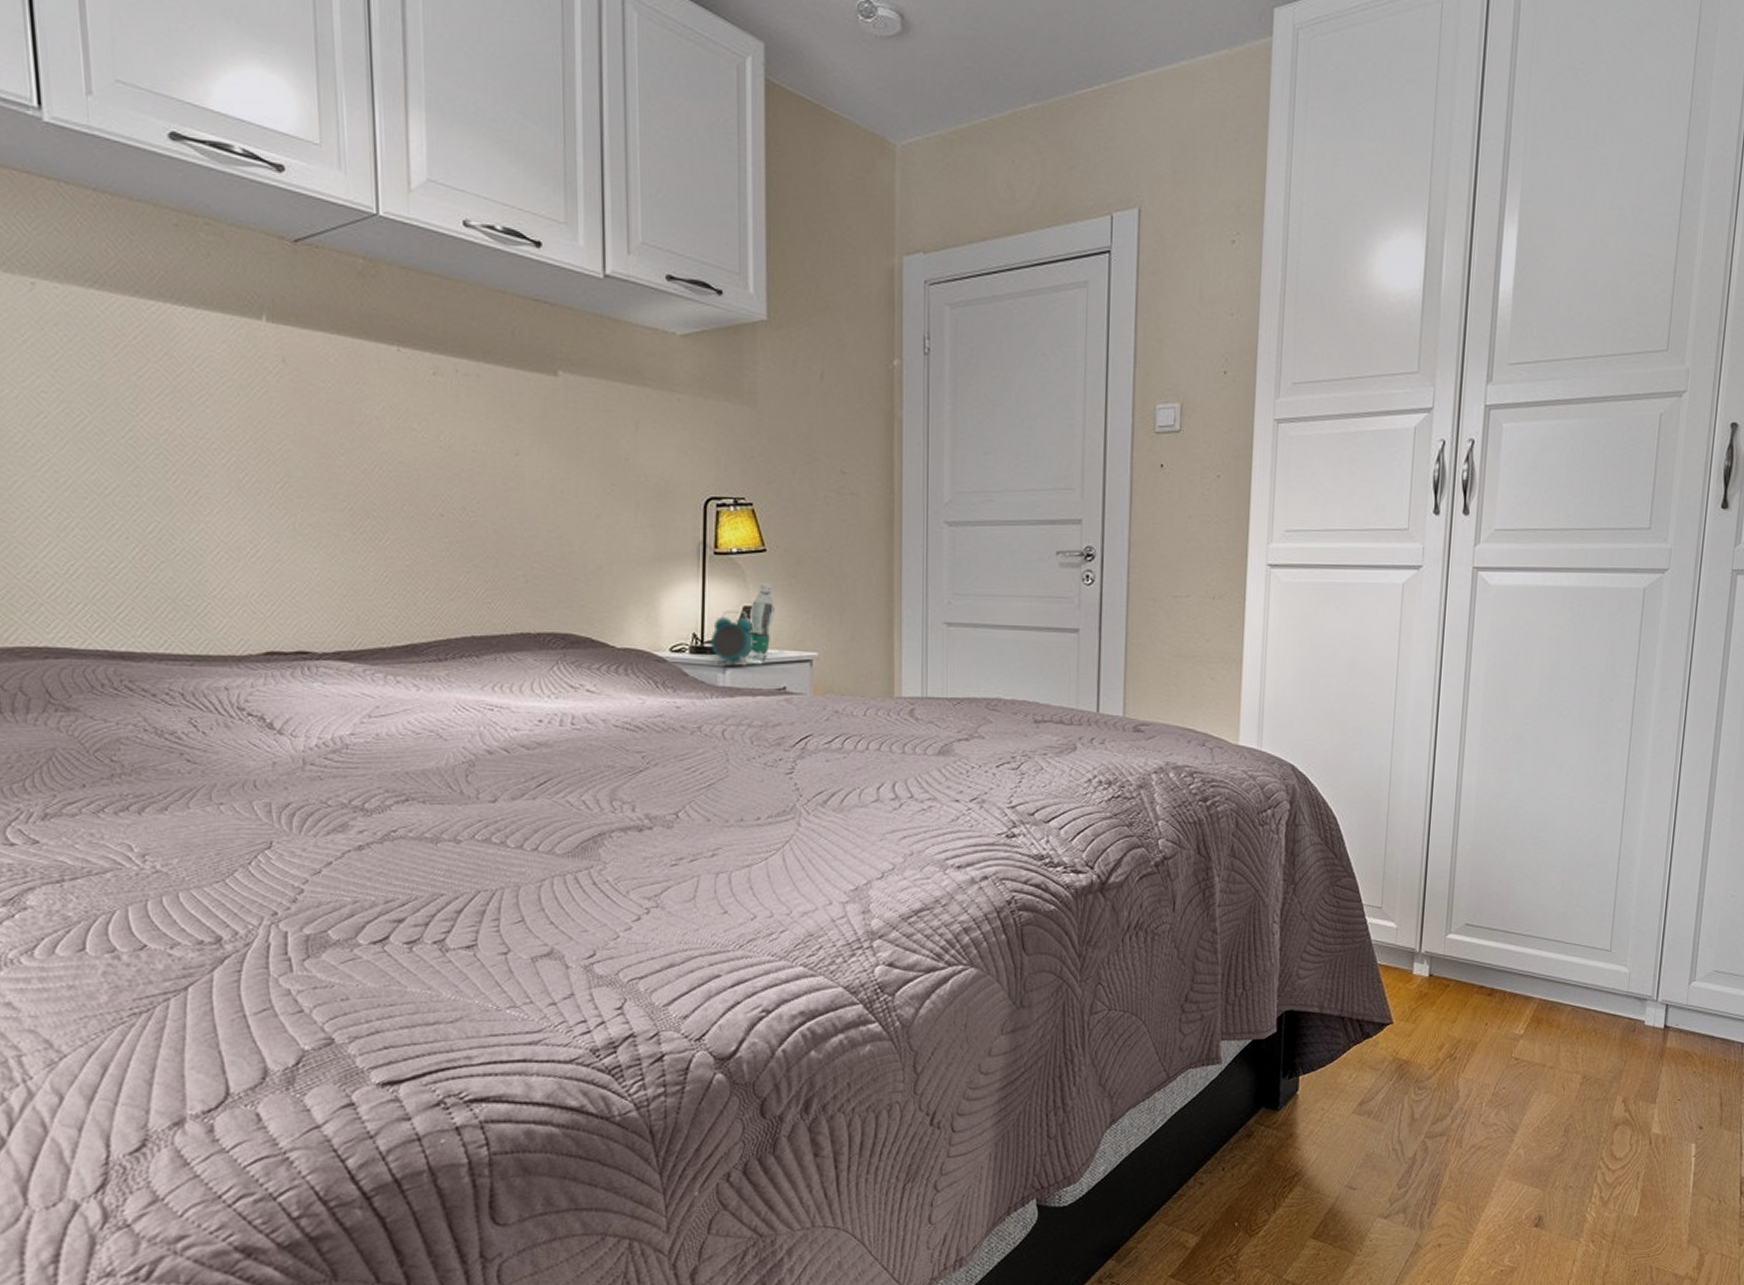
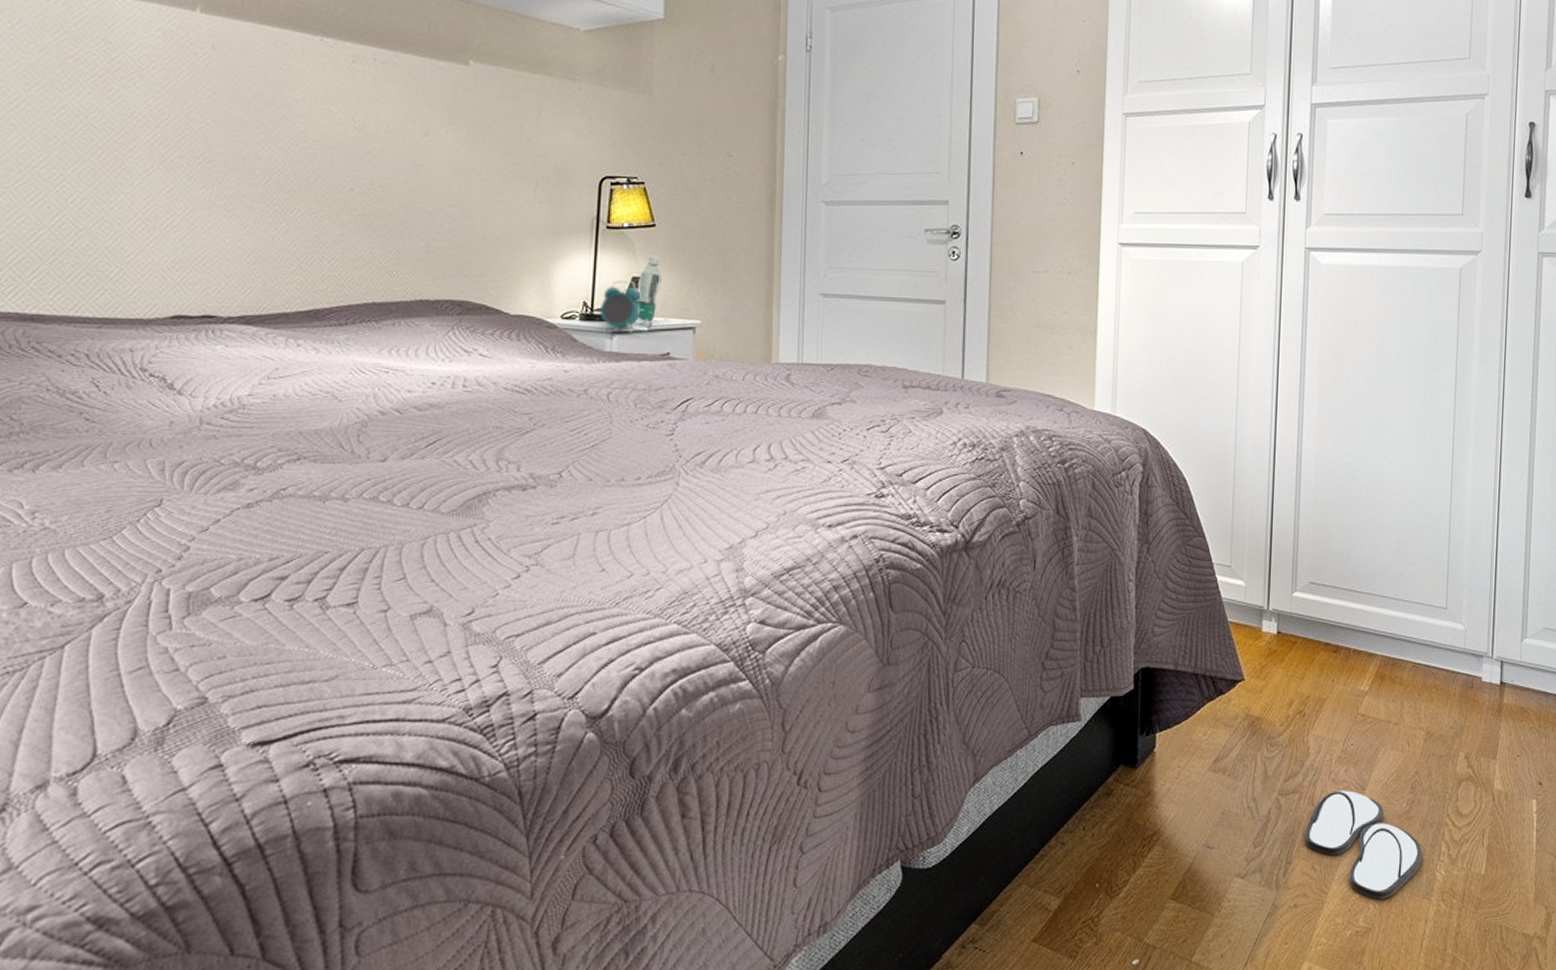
slippers: none [1451,1133,1573,1240] -> present [1304,790,1423,899]

